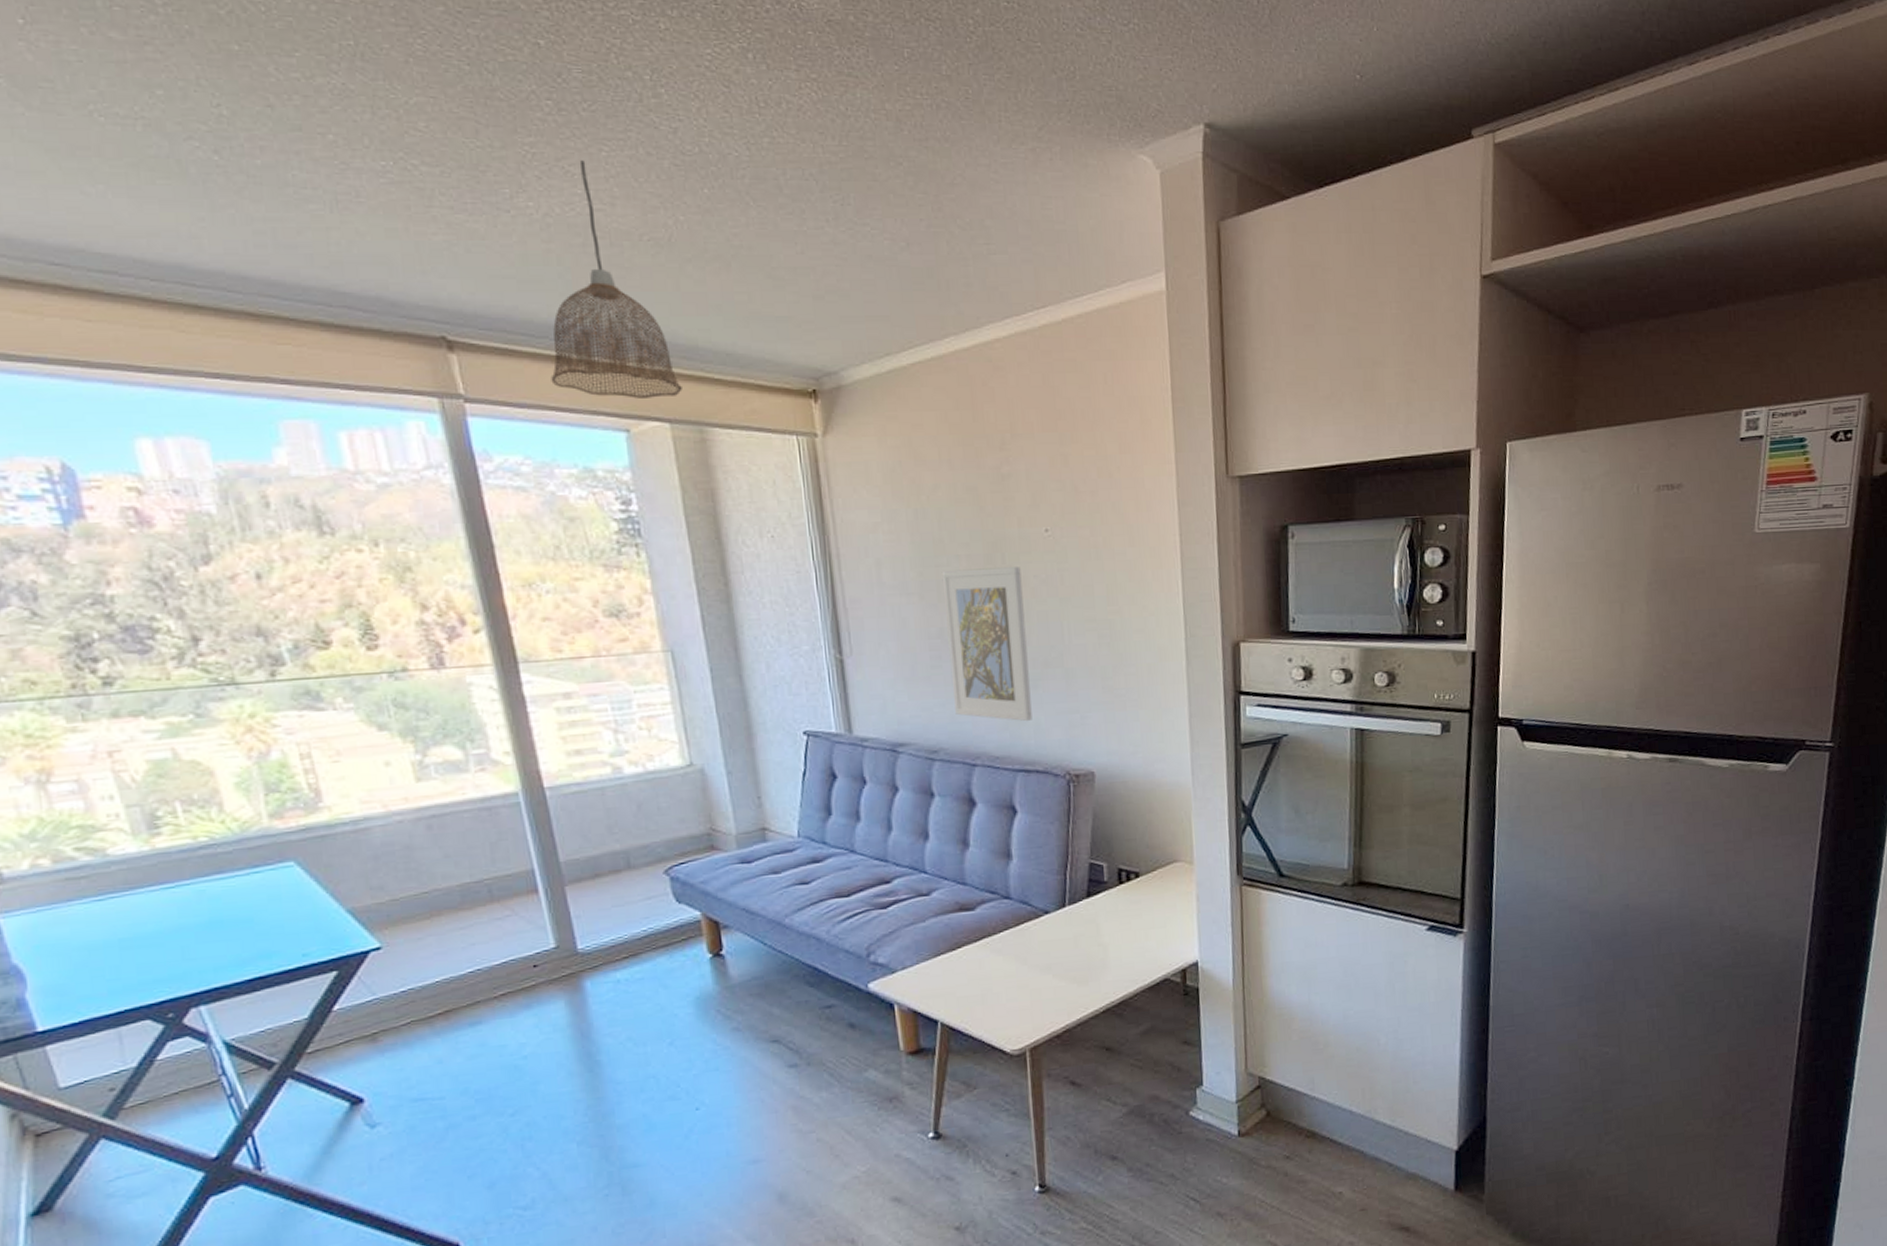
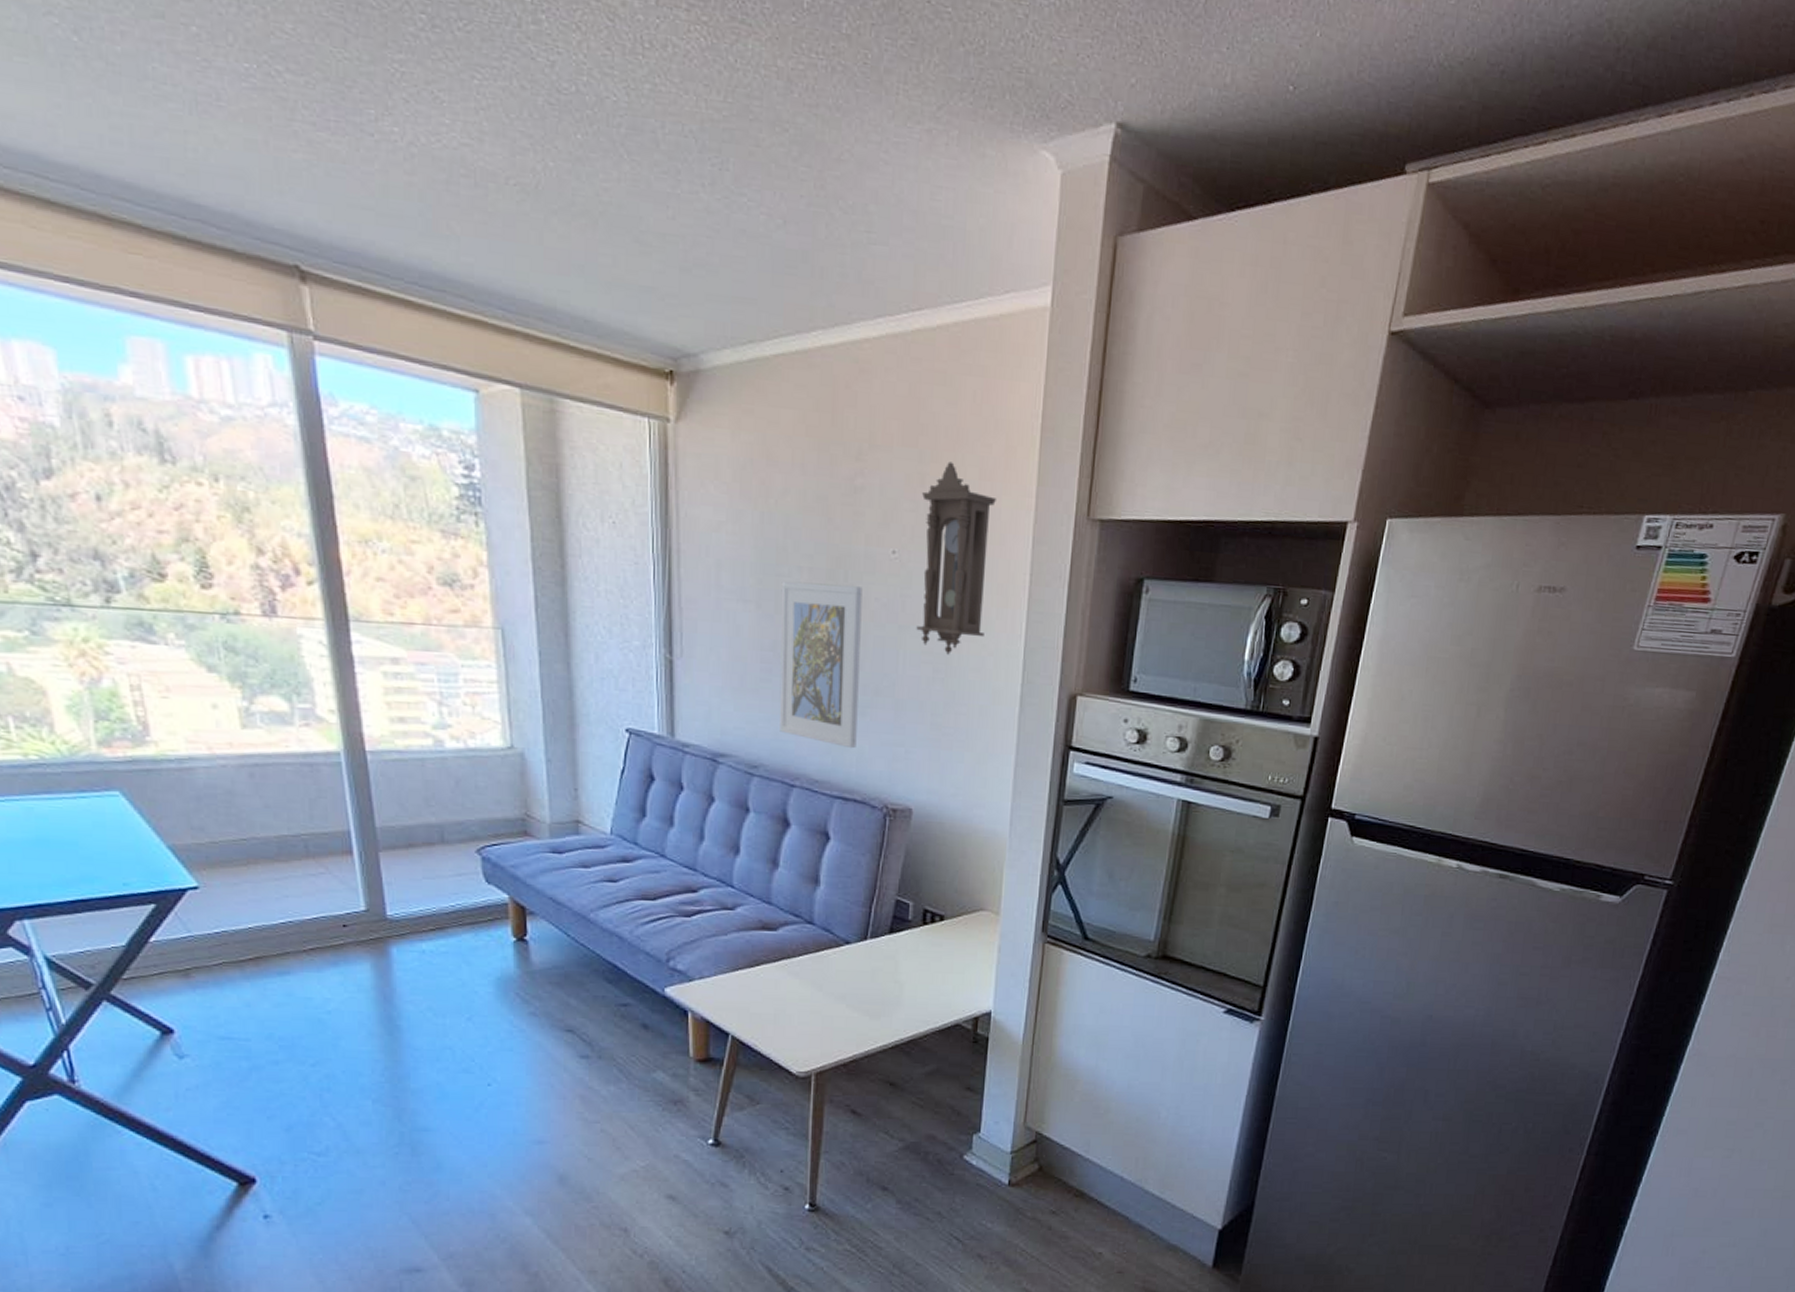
pendant lamp: present [551,160,683,398] -> none [403,86,536,360]
pendulum clock: none [1066,440,1143,620] -> present [916,461,996,655]

